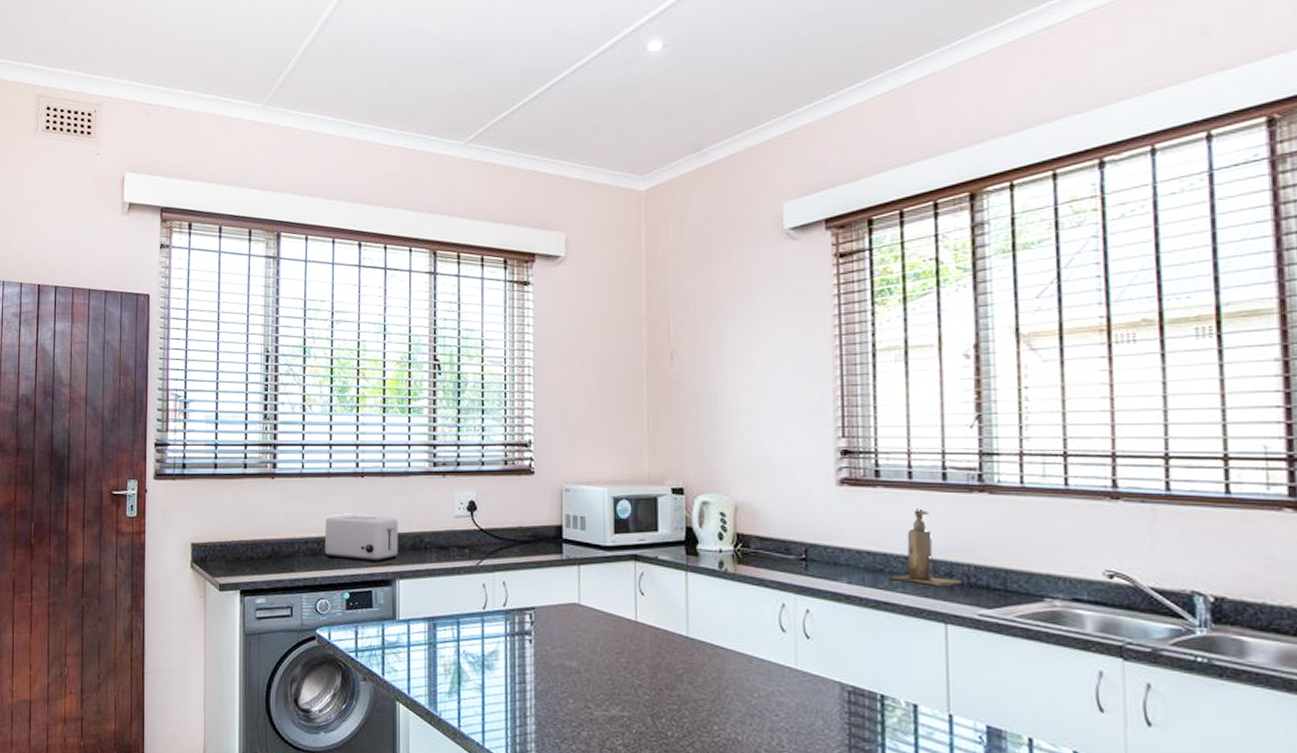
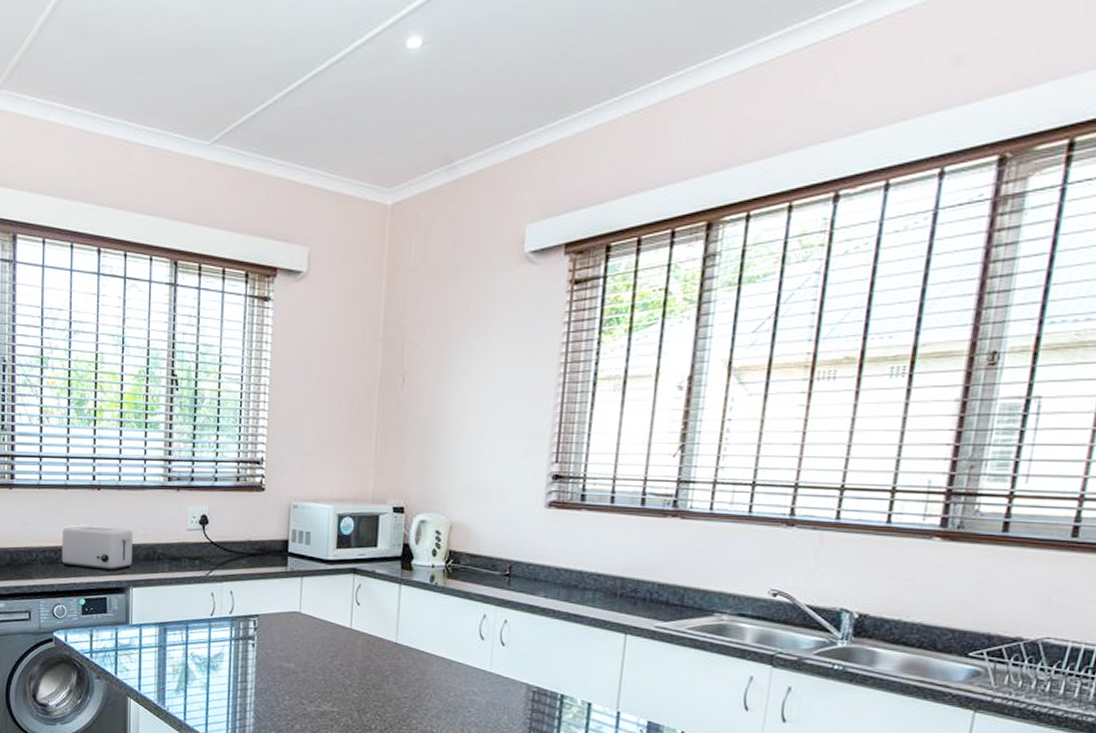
soap dispenser: present [887,510,962,587] -> none [580,532,645,602]

